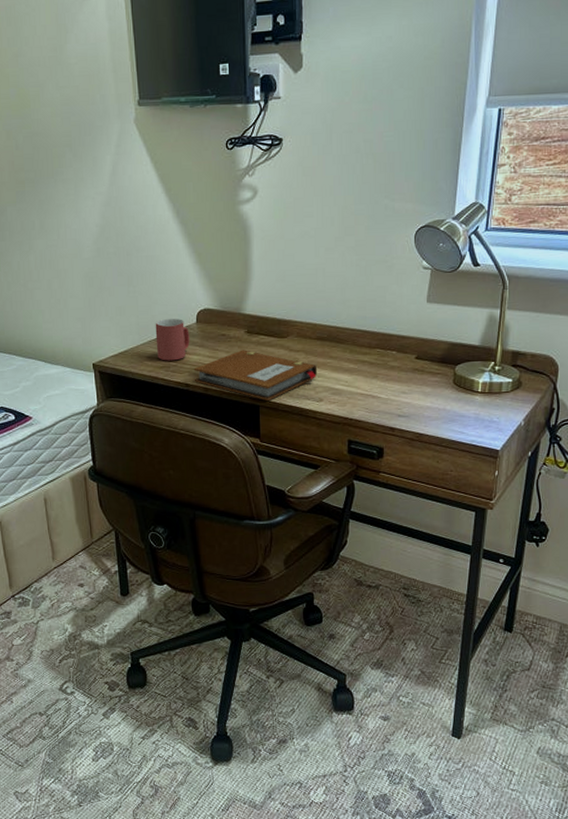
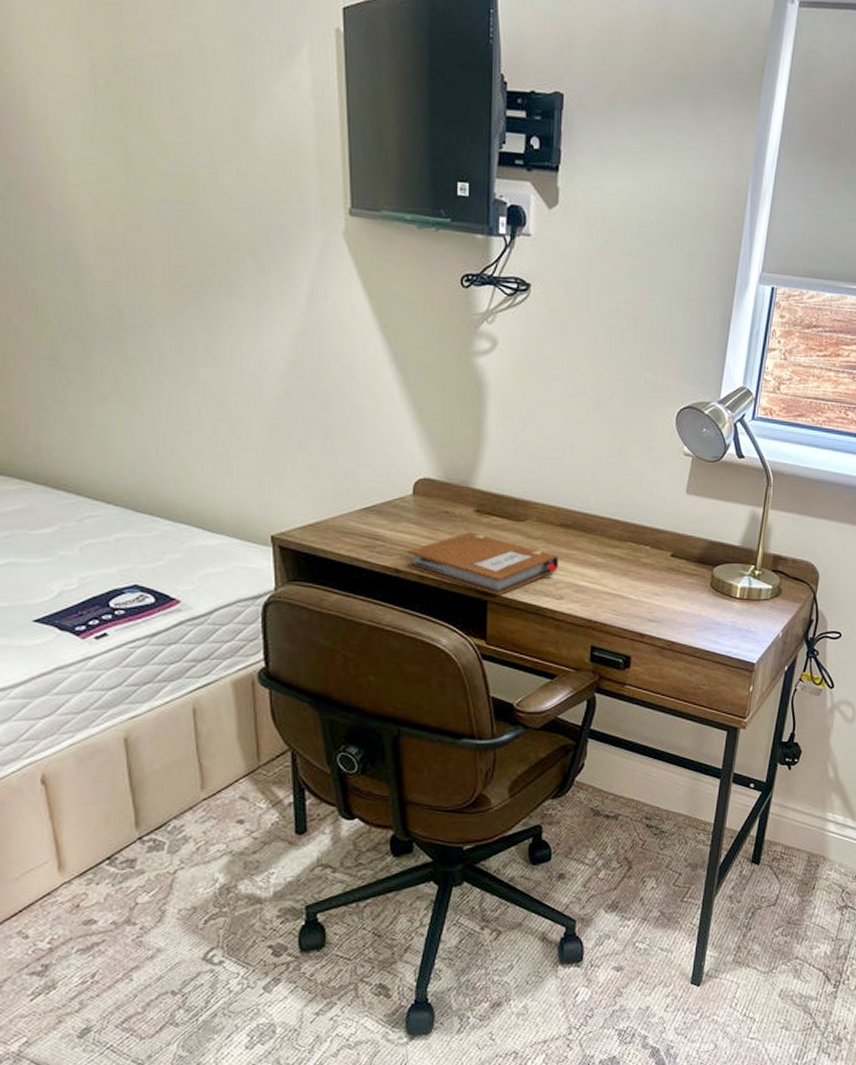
mug: present [155,318,190,361] -> none [359,485,403,540]

